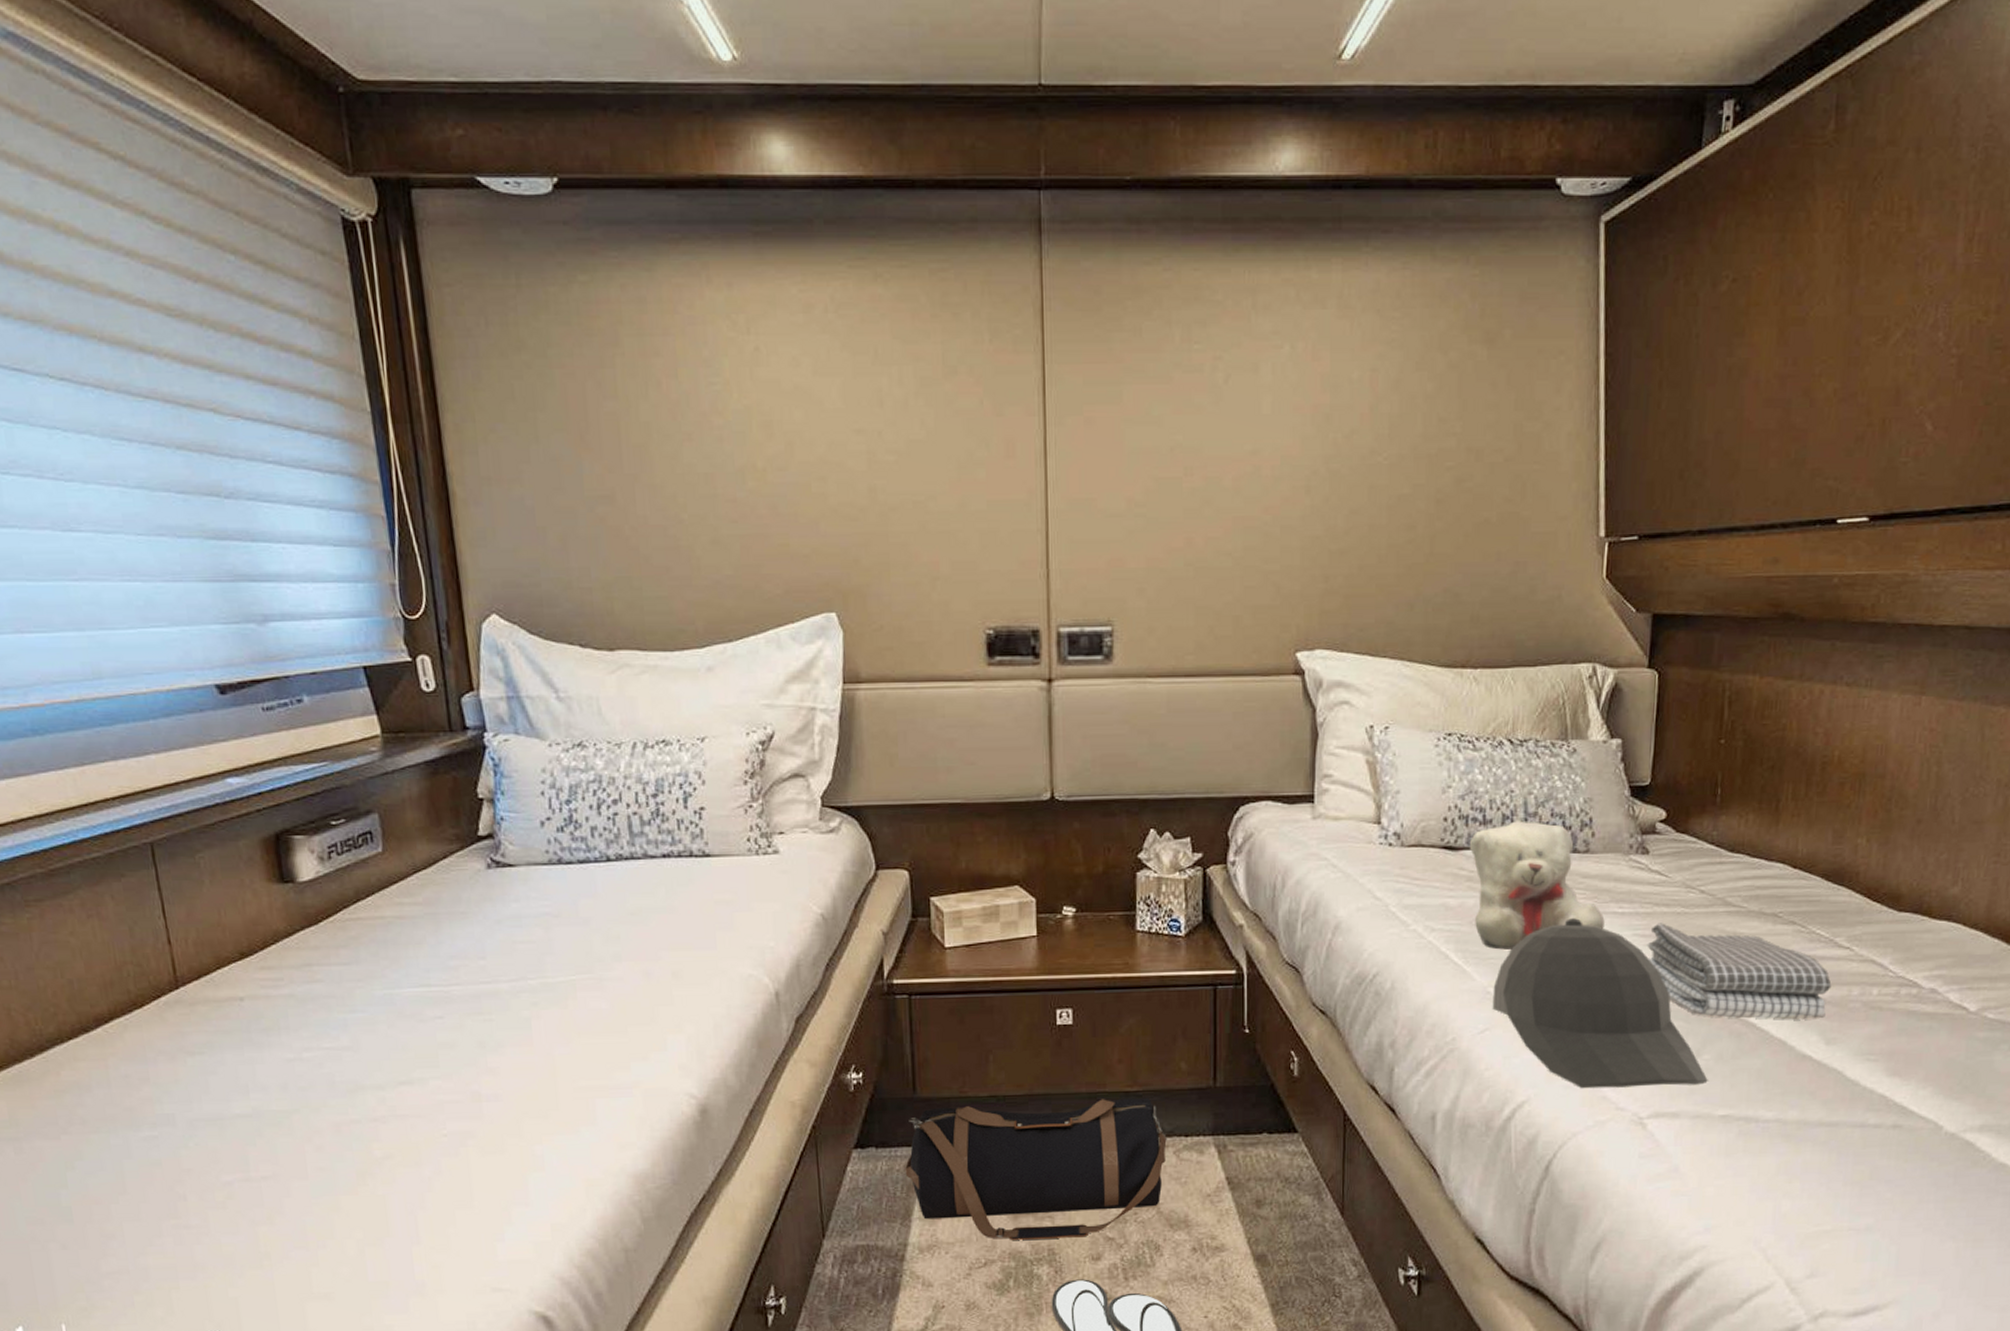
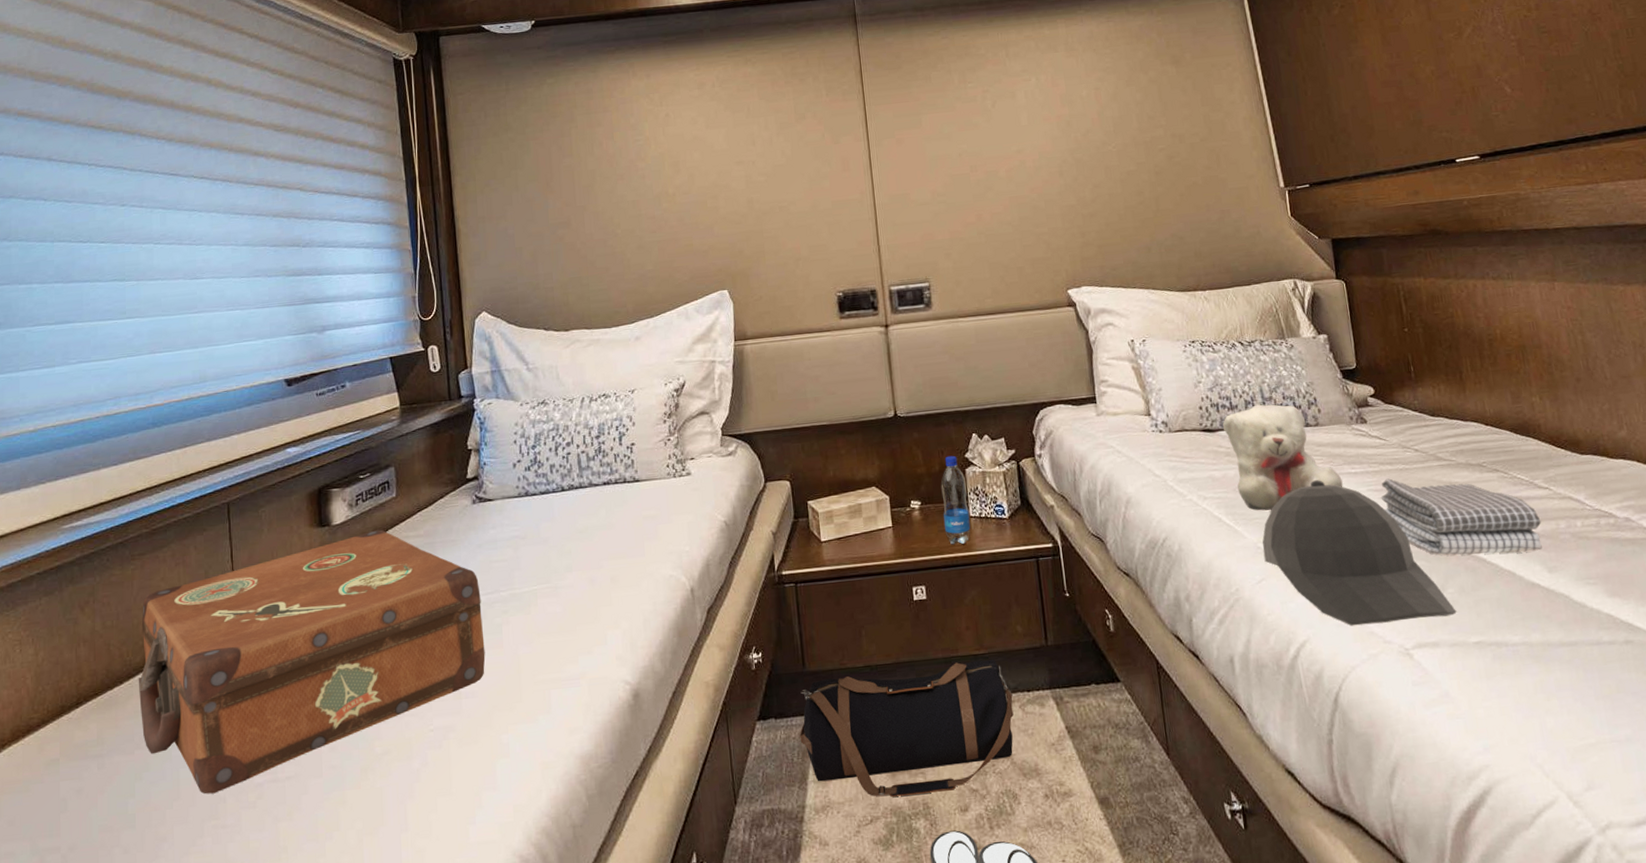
suitcase: none [48,892,511,1190] -> present [138,529,486,794]
bottle: none [1102,854,1137,964] -> present [940,455,971,545]

